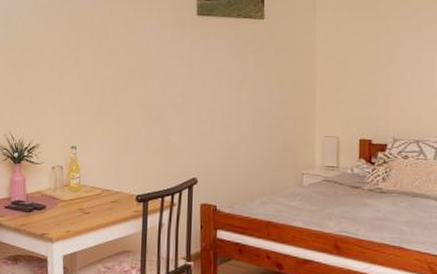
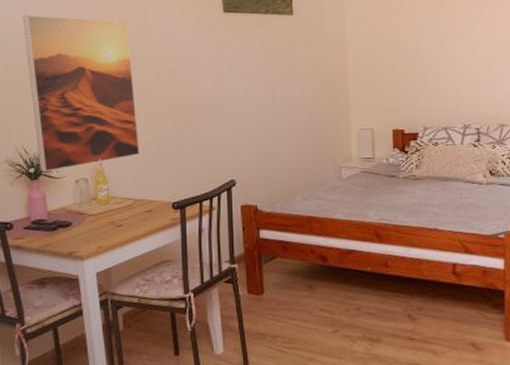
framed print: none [19,14,111,158] -> present [22,14,141,173]

